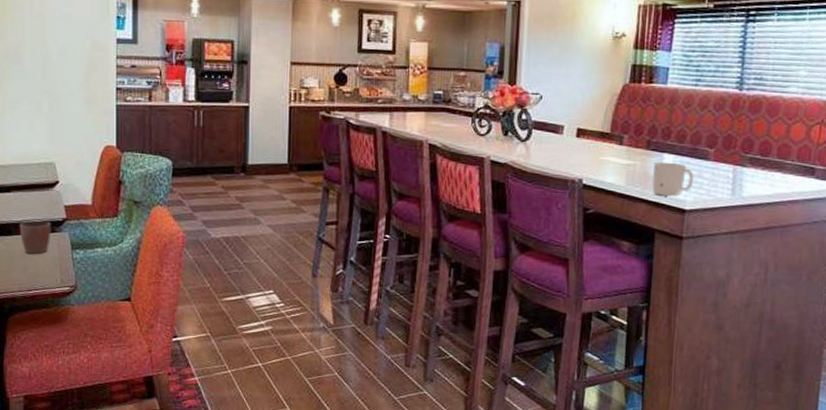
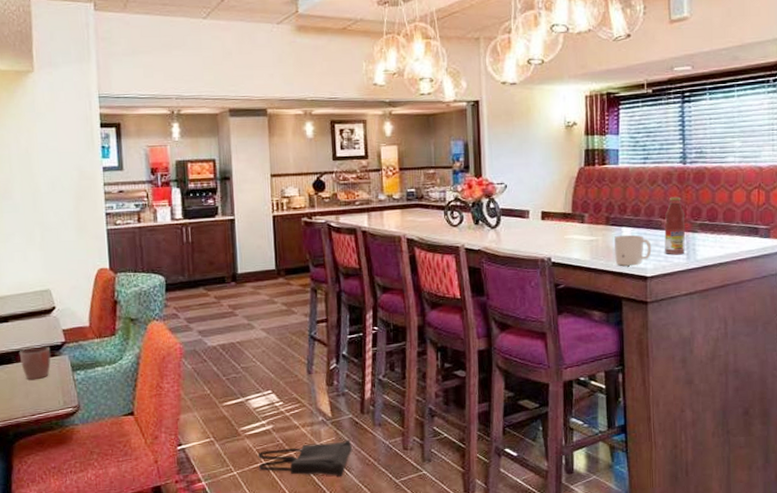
tote bag: none [253,350,352,387] -> present [257,439,352,476]
fruit juice: none [708,125,736,190] -> present [664,196,686,255]

